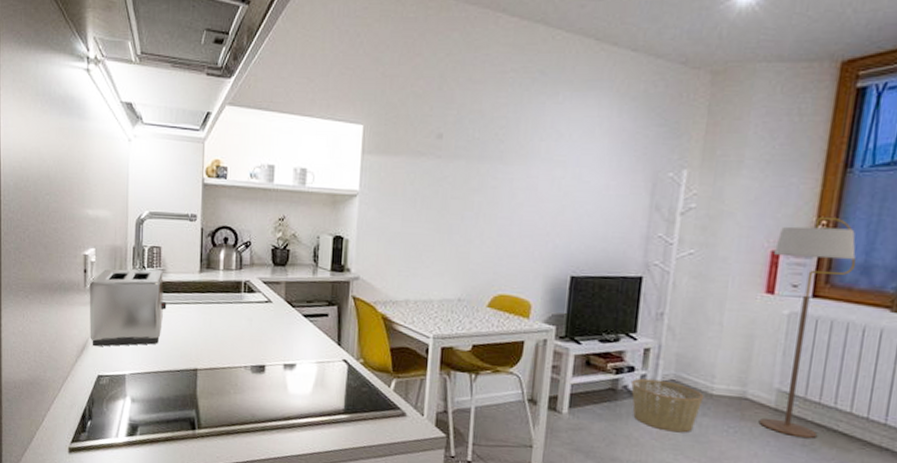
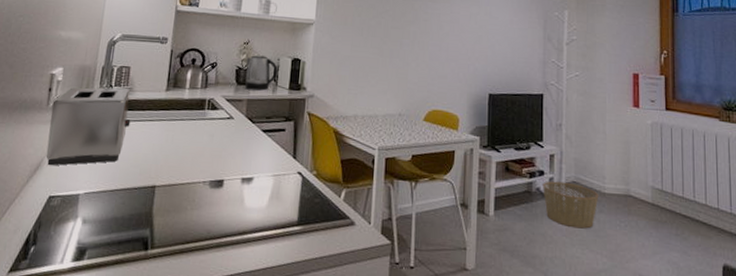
kettle: none [282,232,318,273] -> present [245,54,278,91]
floor lamp: present [758,217,857,439] -> none [635,48,691,229]

